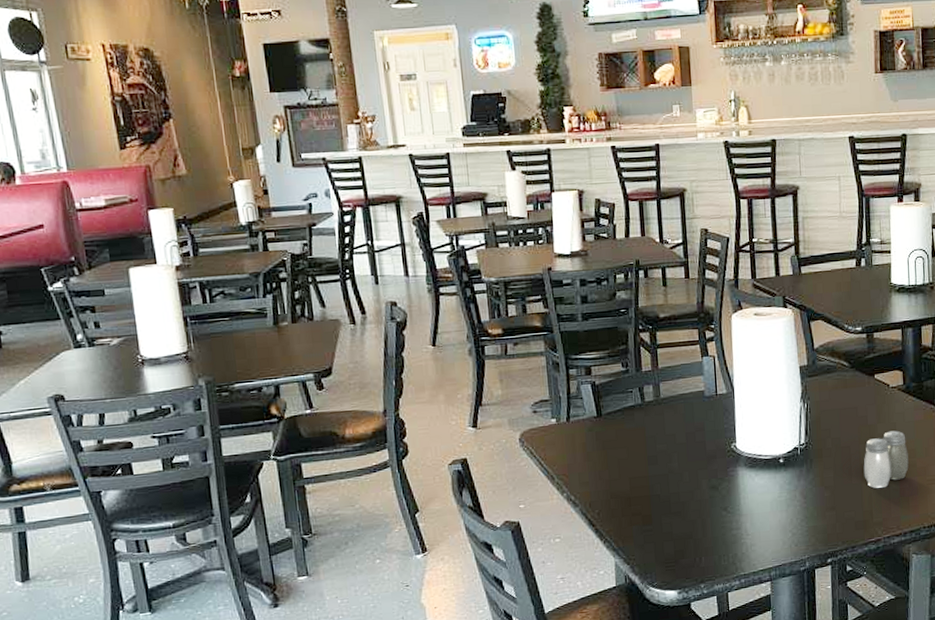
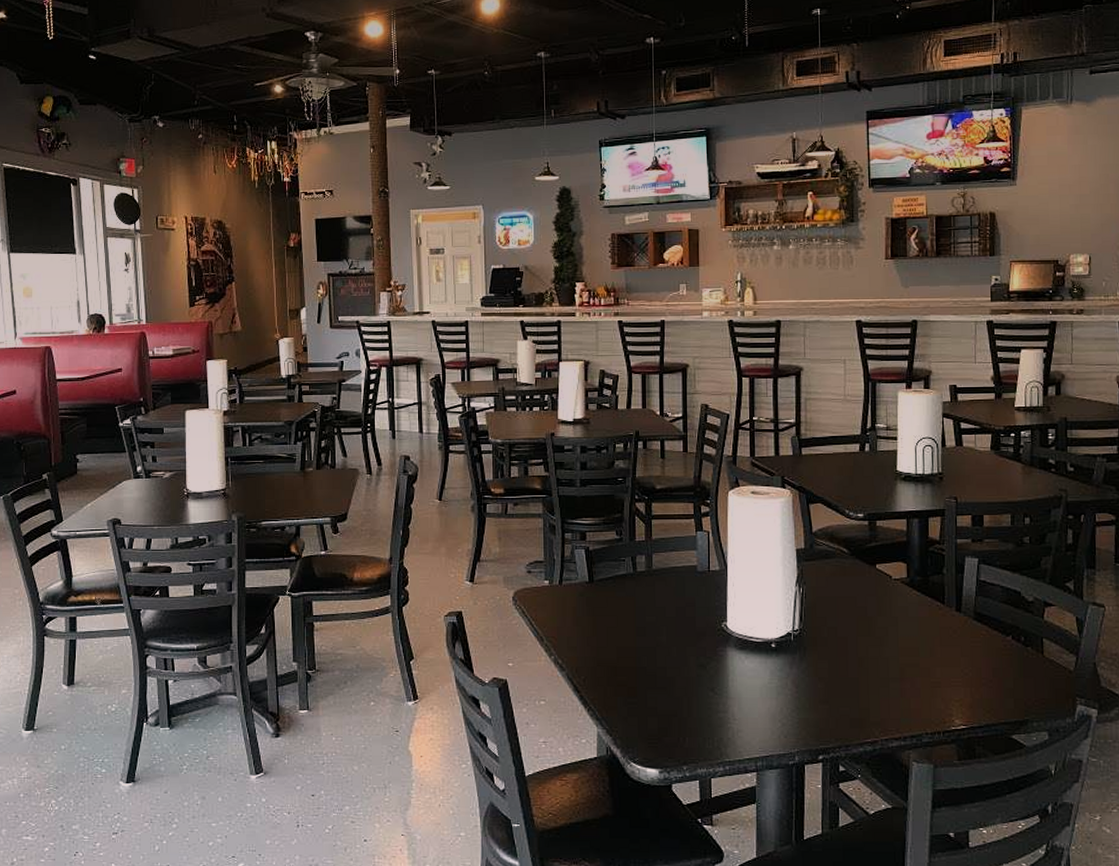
salt and pepper shaker: present [863,430,909,488] -> none [861,625,911,685]

